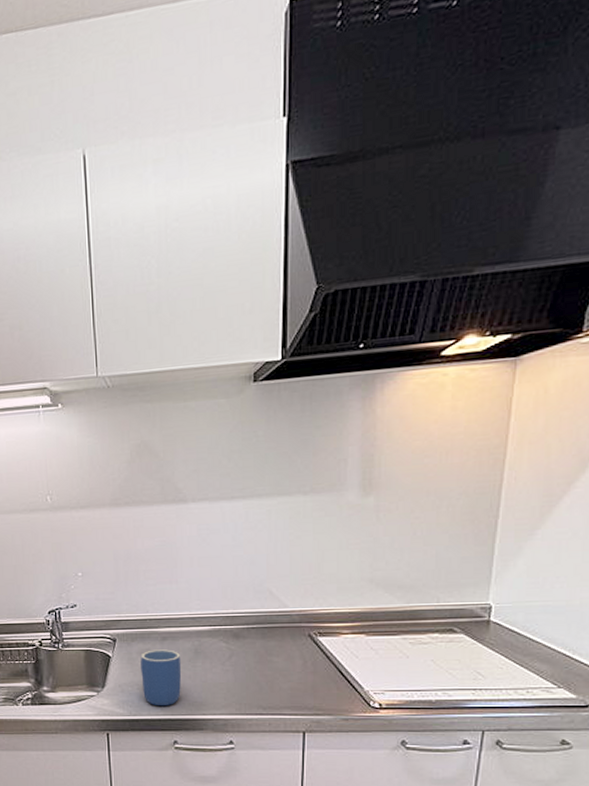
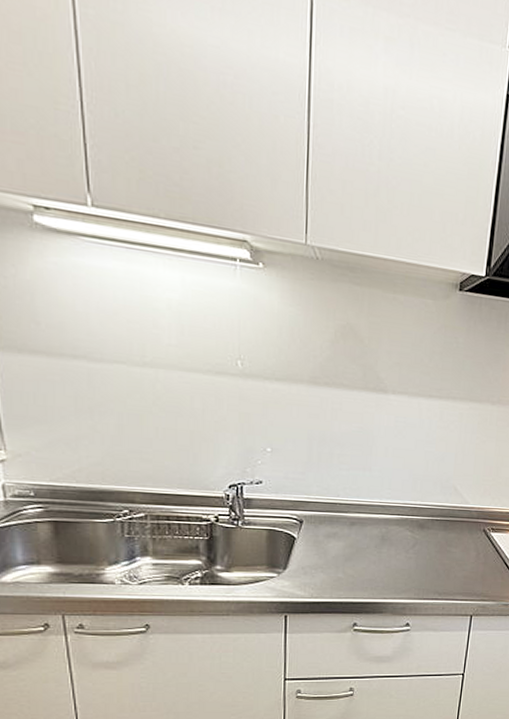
mug: present [141,649,181,705] -> none [326,534,367,589]

